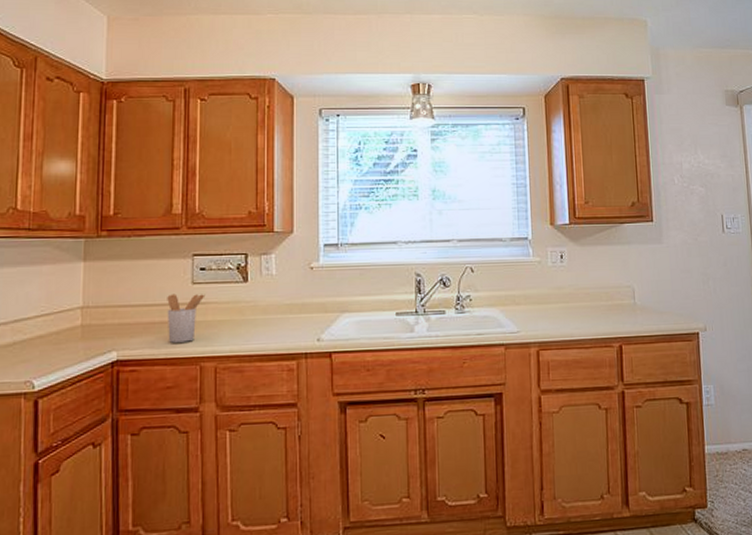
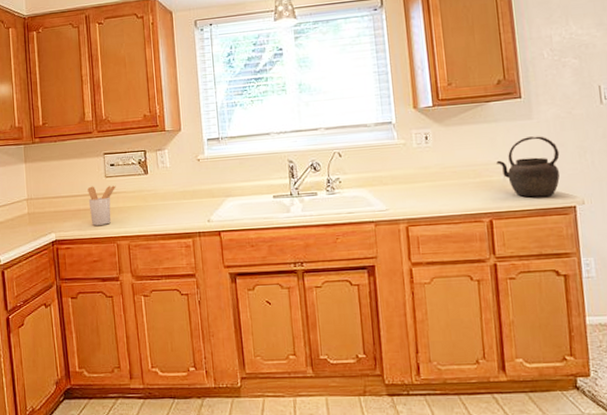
kettle: none [628,261,686,323] -> present [496,136,560,197]

